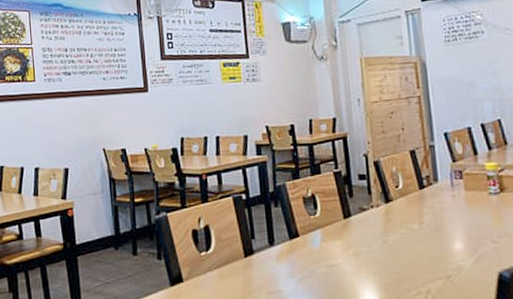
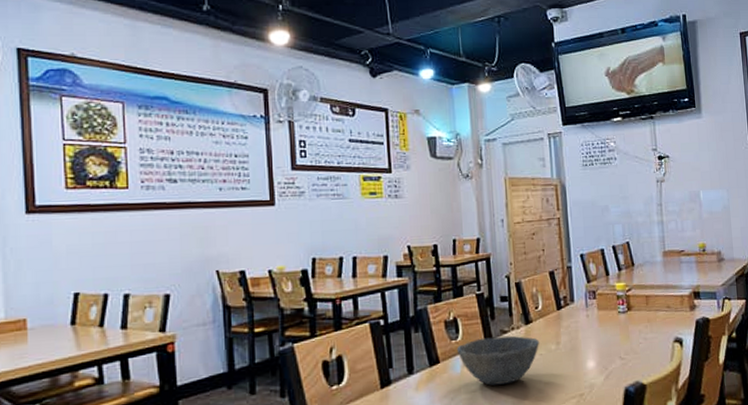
bowl: none [315,213,402,261] -> present [456,335,540,386]

